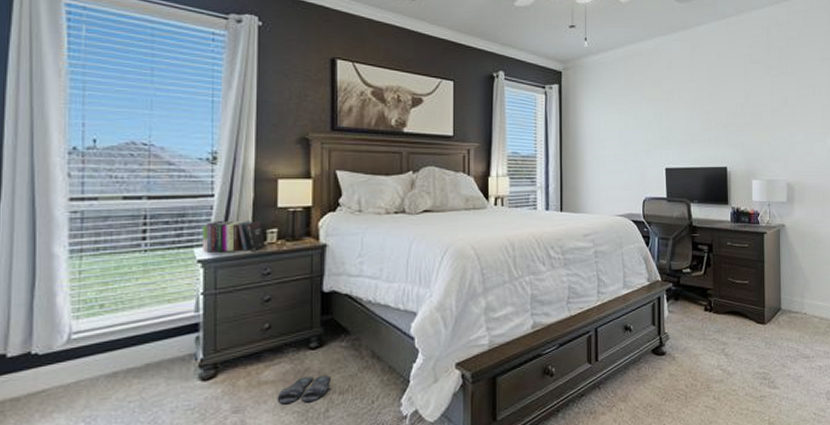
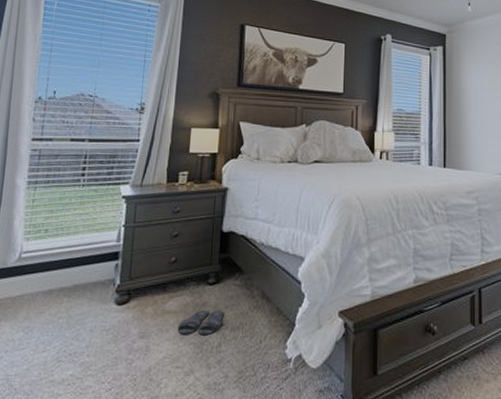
books: present [203,220,265,253] -> none [127,162,177,191]

